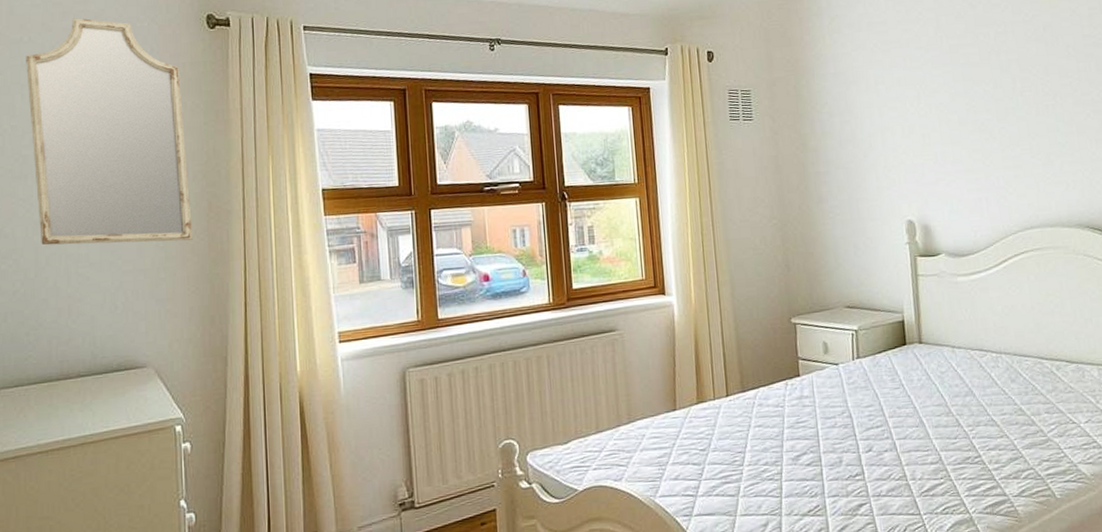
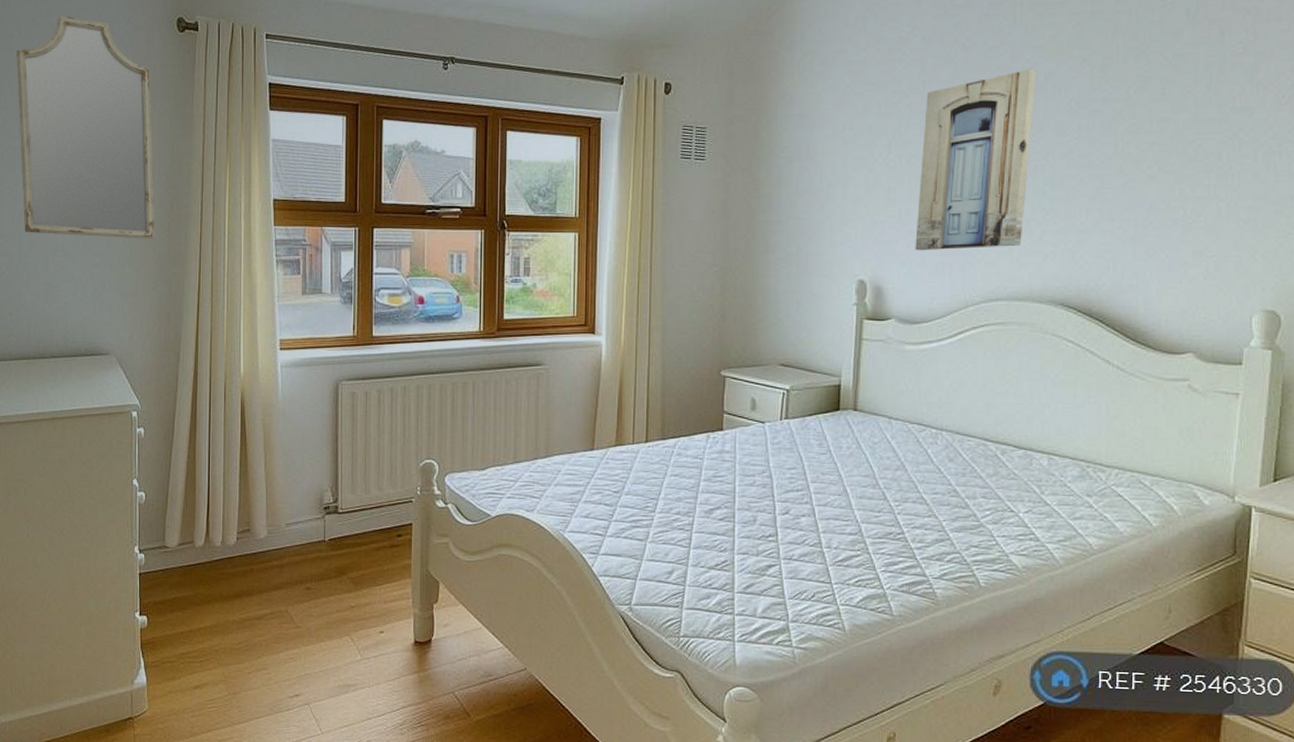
wall art: none [945,22,1045,189] -> present [915,69,1037,251]

